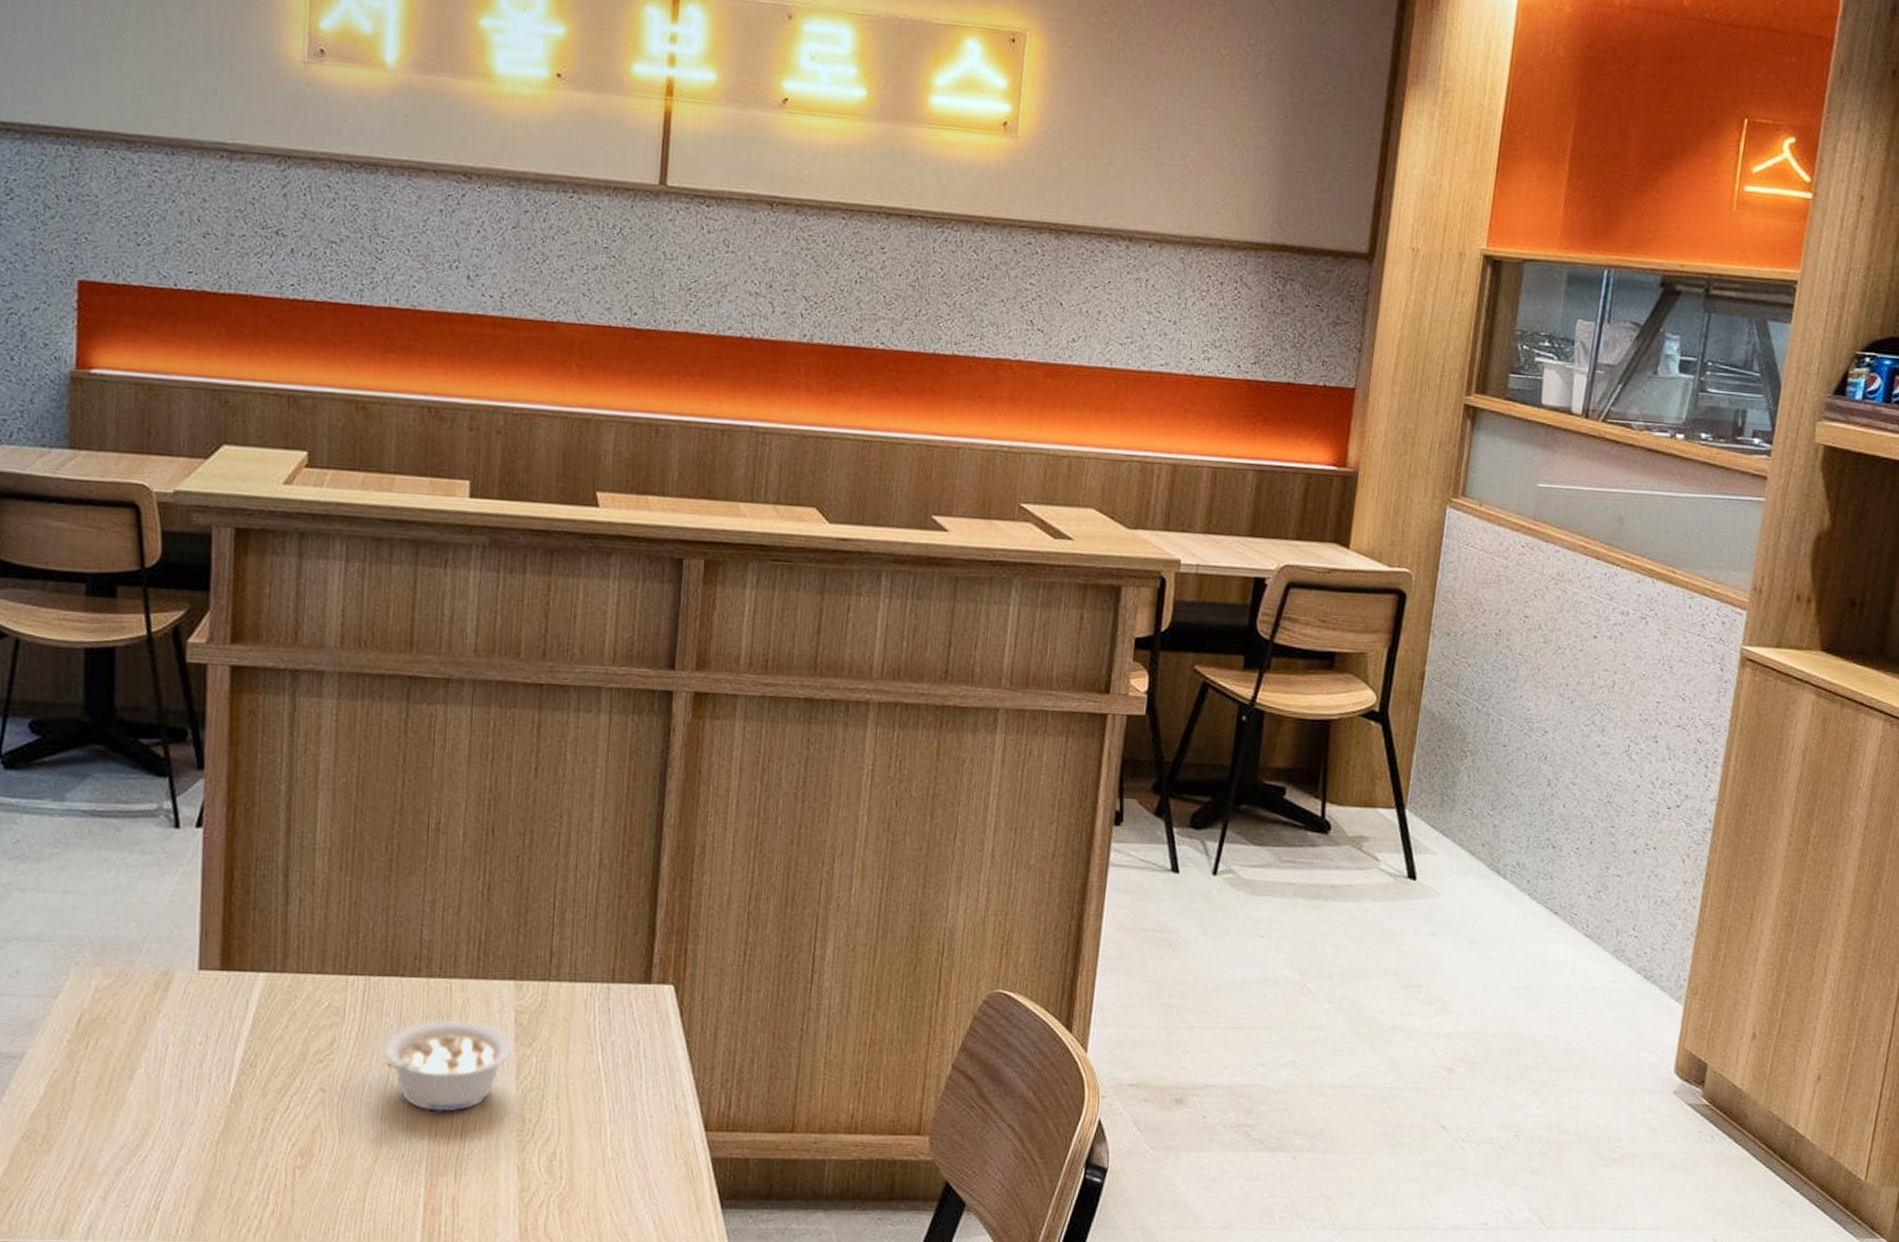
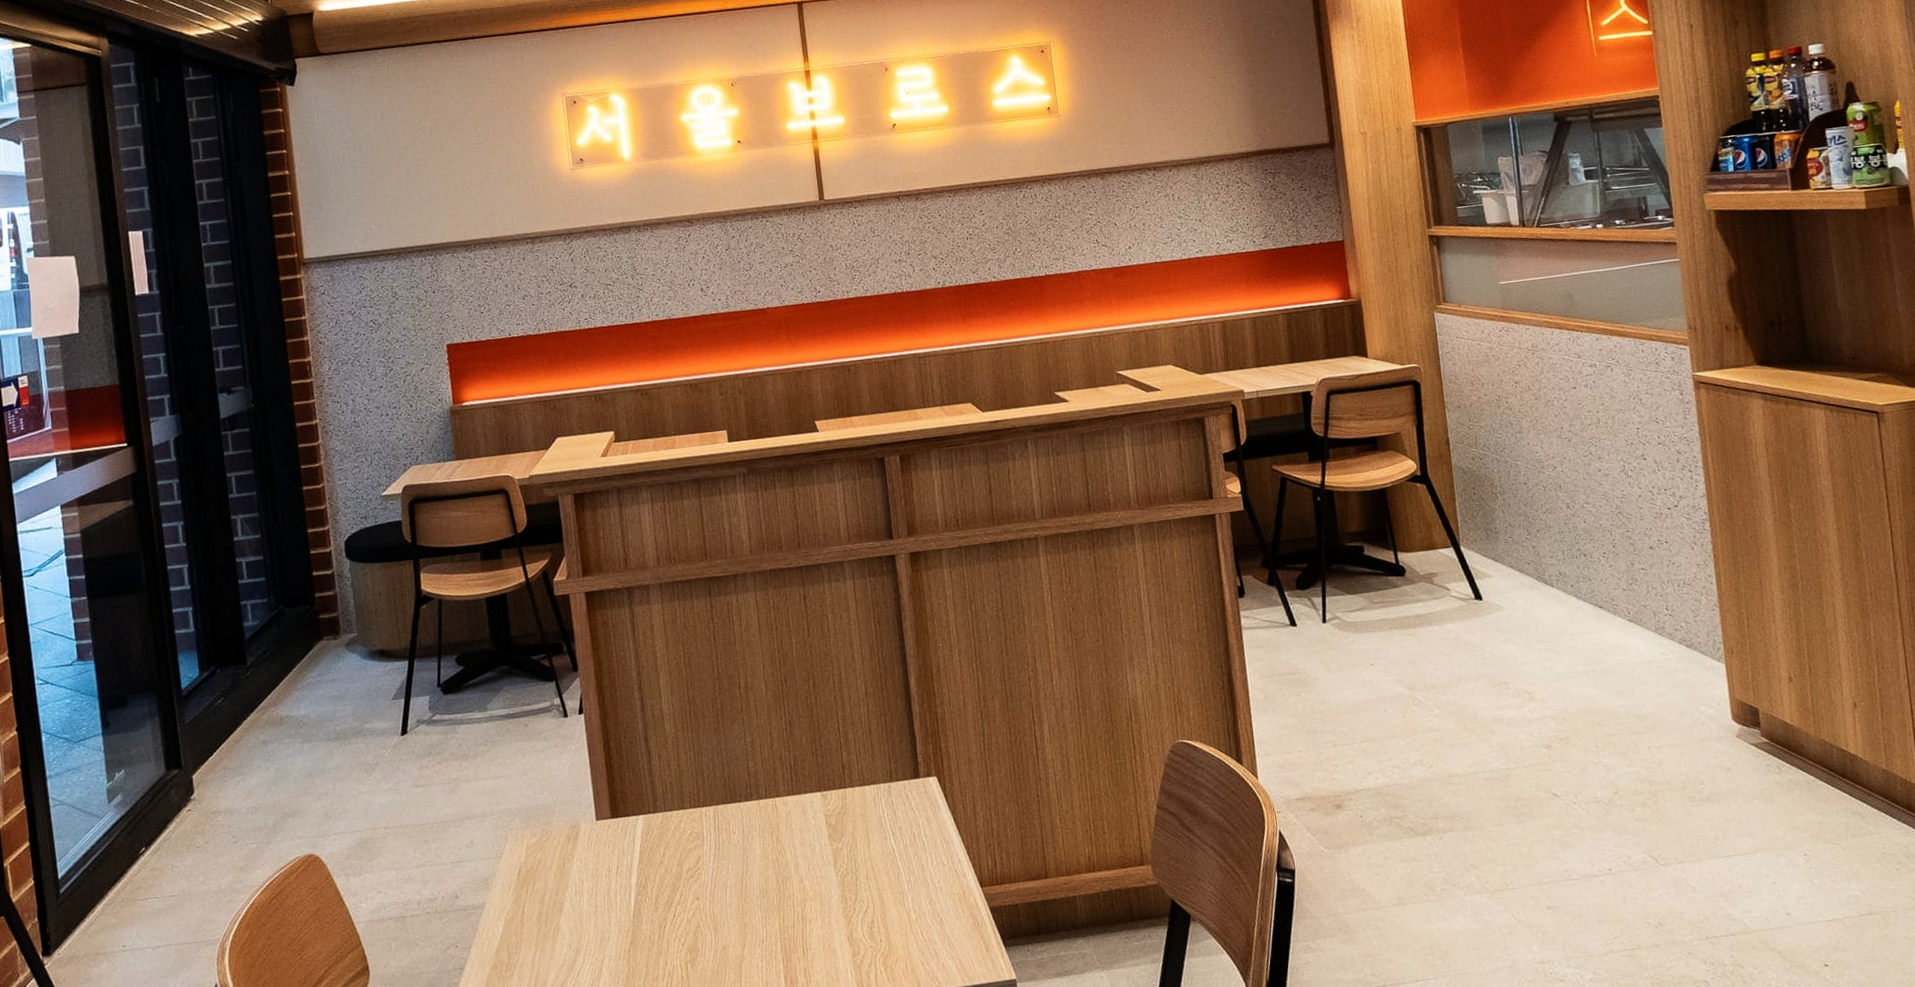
legume: present [381,1019,513,1112] -> none [735,828,829,903]

